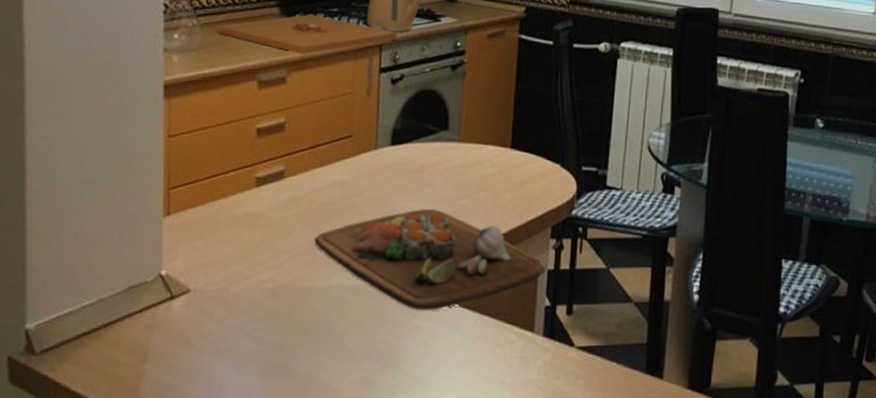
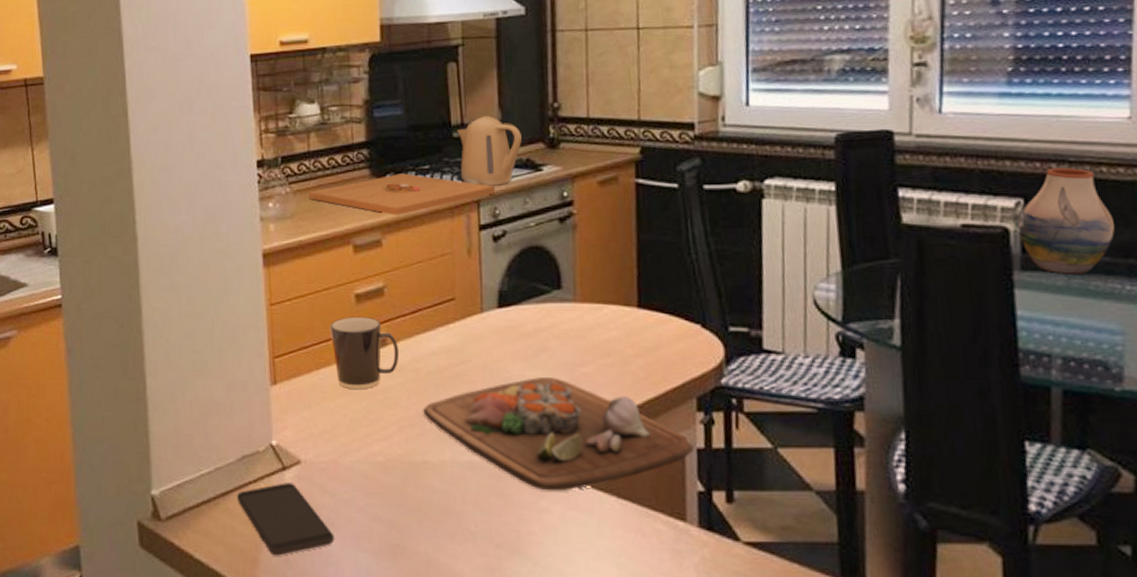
mobile phone: none [120,311,220,383] -> present [236,483,335,556]
mug: none [228,150,296,221] -> present [329,316,400,390]
vase: none [795,47,856,131] -> present [1018,167,1115,274]

